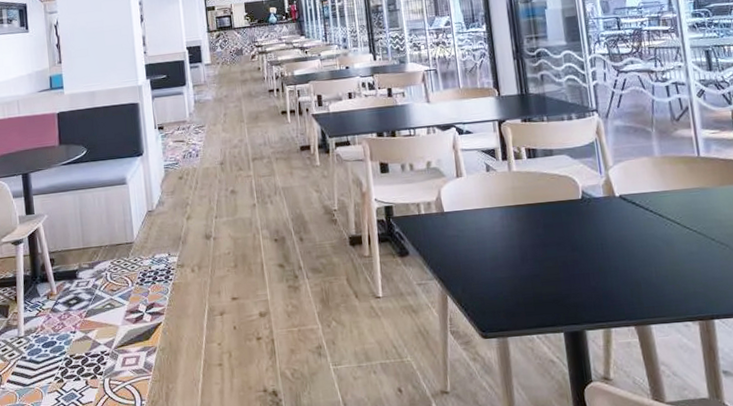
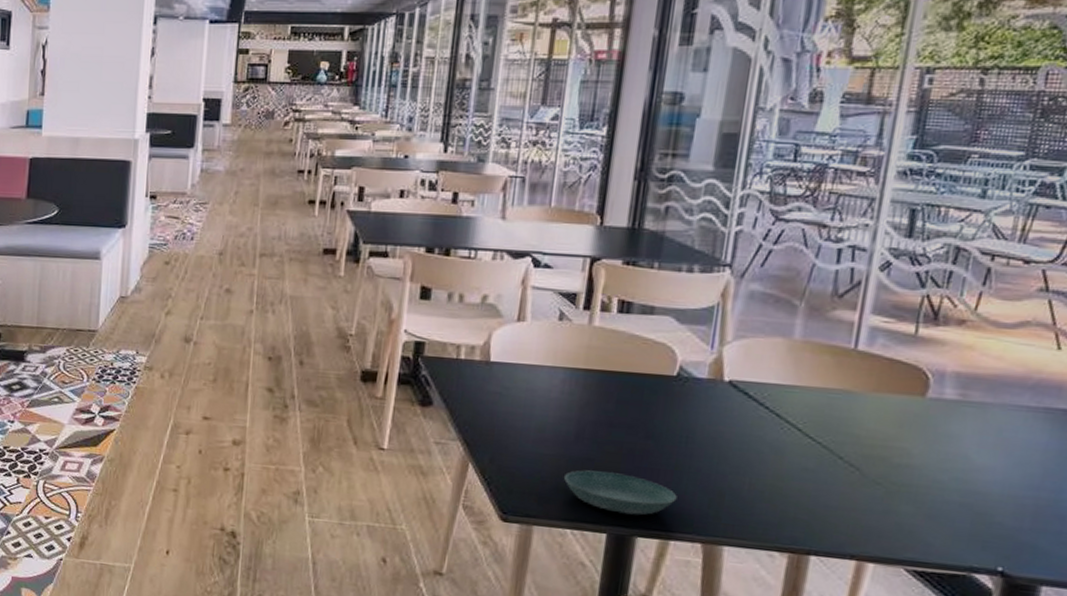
saucer: none [520,282,607,314] -> present [563,470,677,516]

